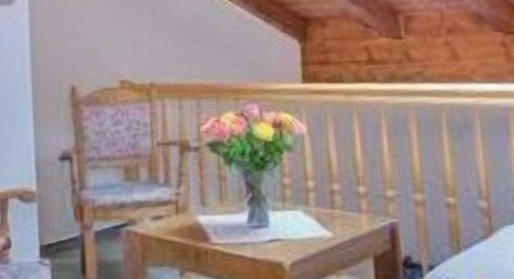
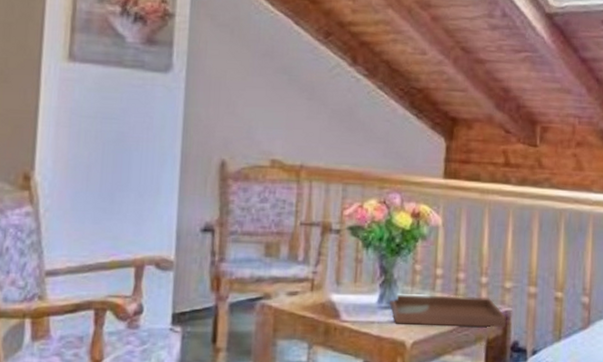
tray: none [261,209,394,245] -> present [389,295,506,327]

